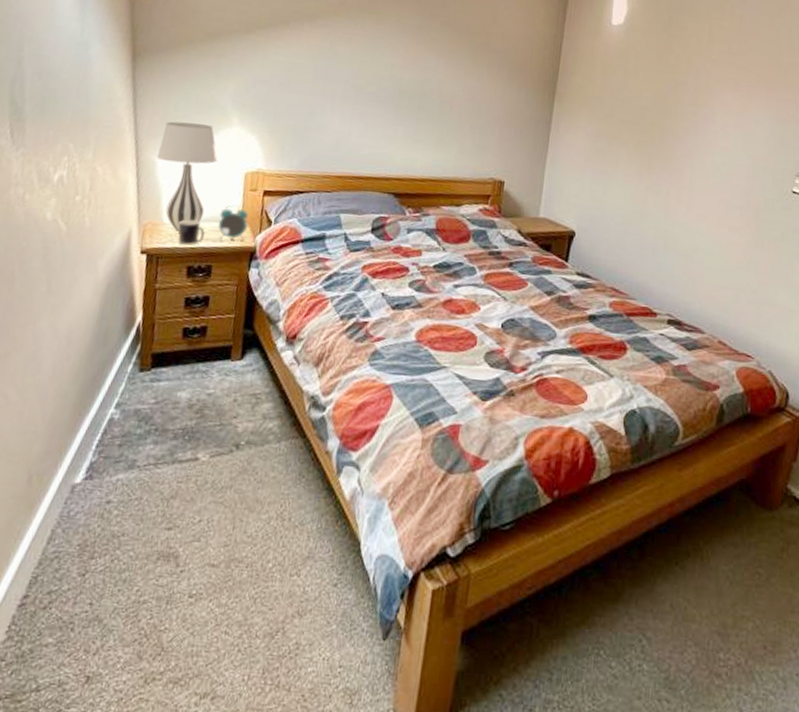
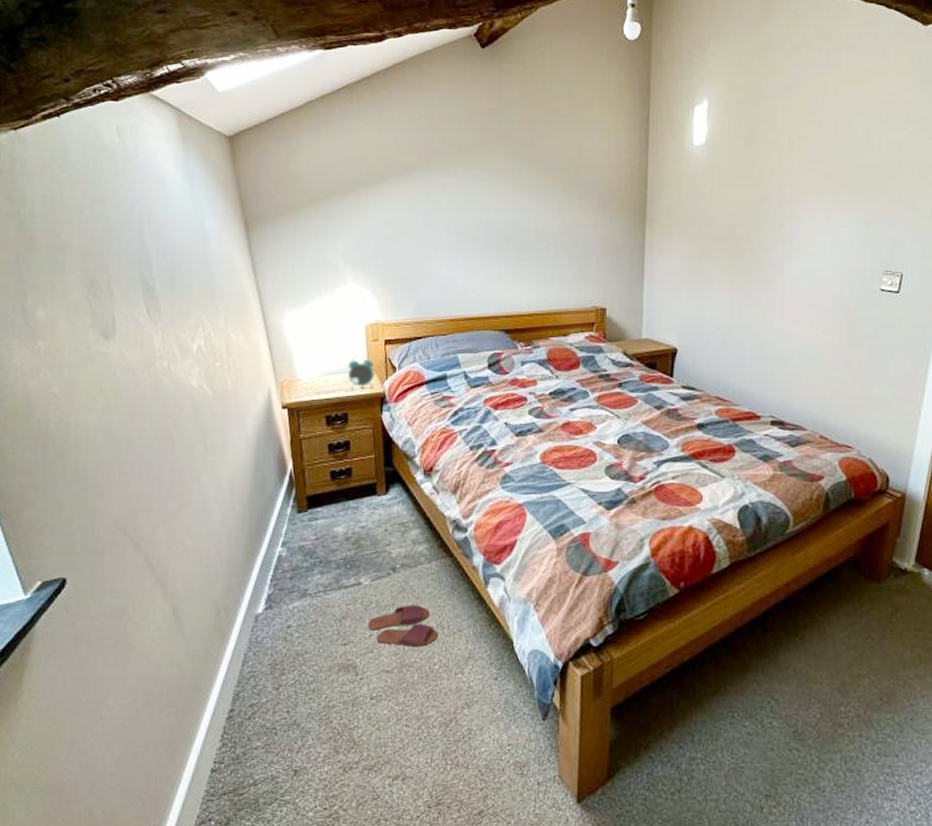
table lamp: present [156,121,218,232] -> none [282,284,339,385]
mug: present [177,219,205,247] -> none [311,374,337,398]
slippers: none [199,489,277,539] -> present [368,605,438,647]

